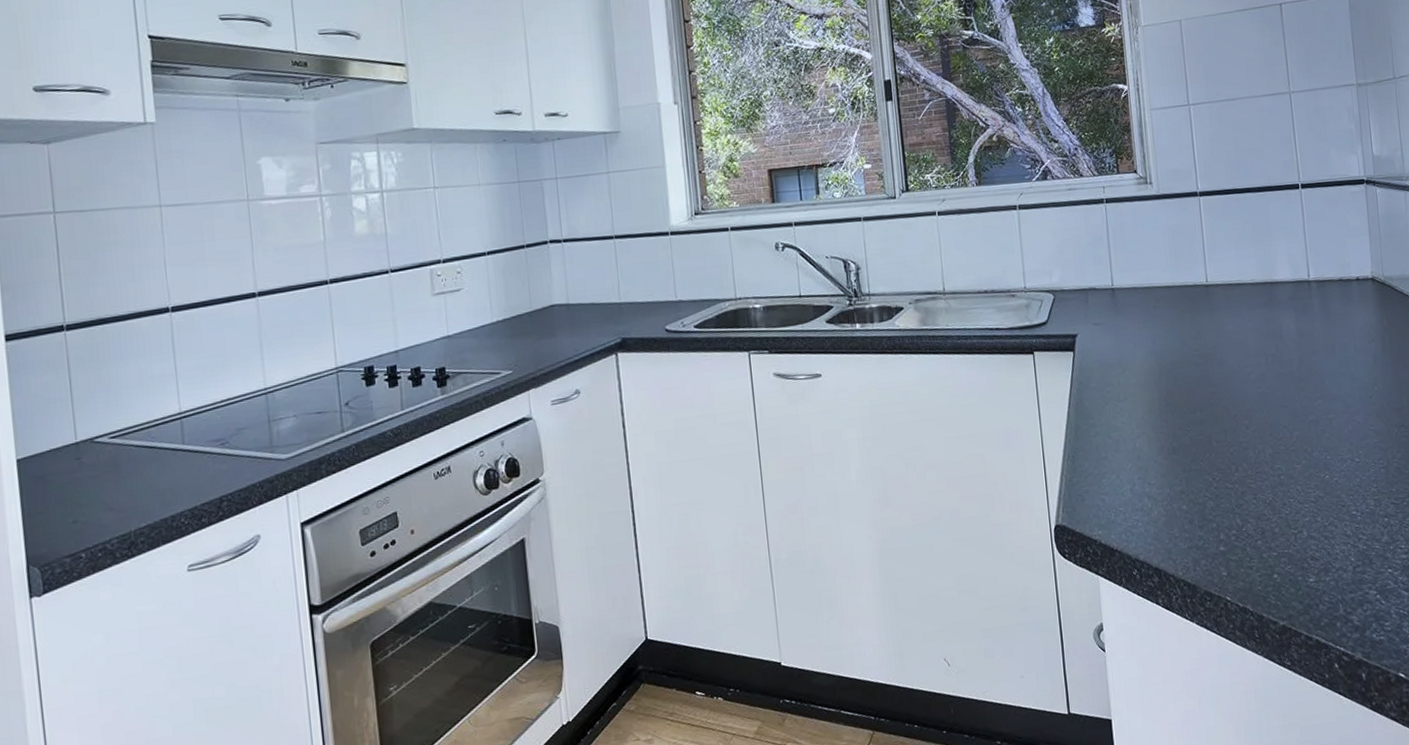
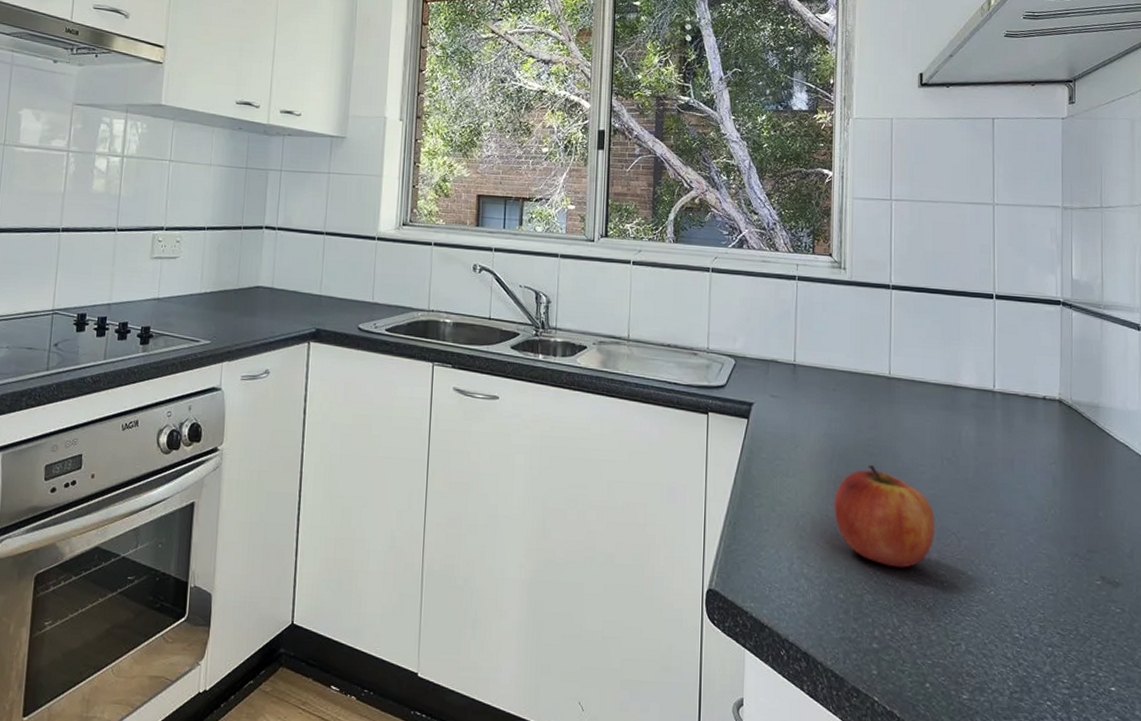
apple: none [1166,375,1268,471] -> present [833,465,936,568]

